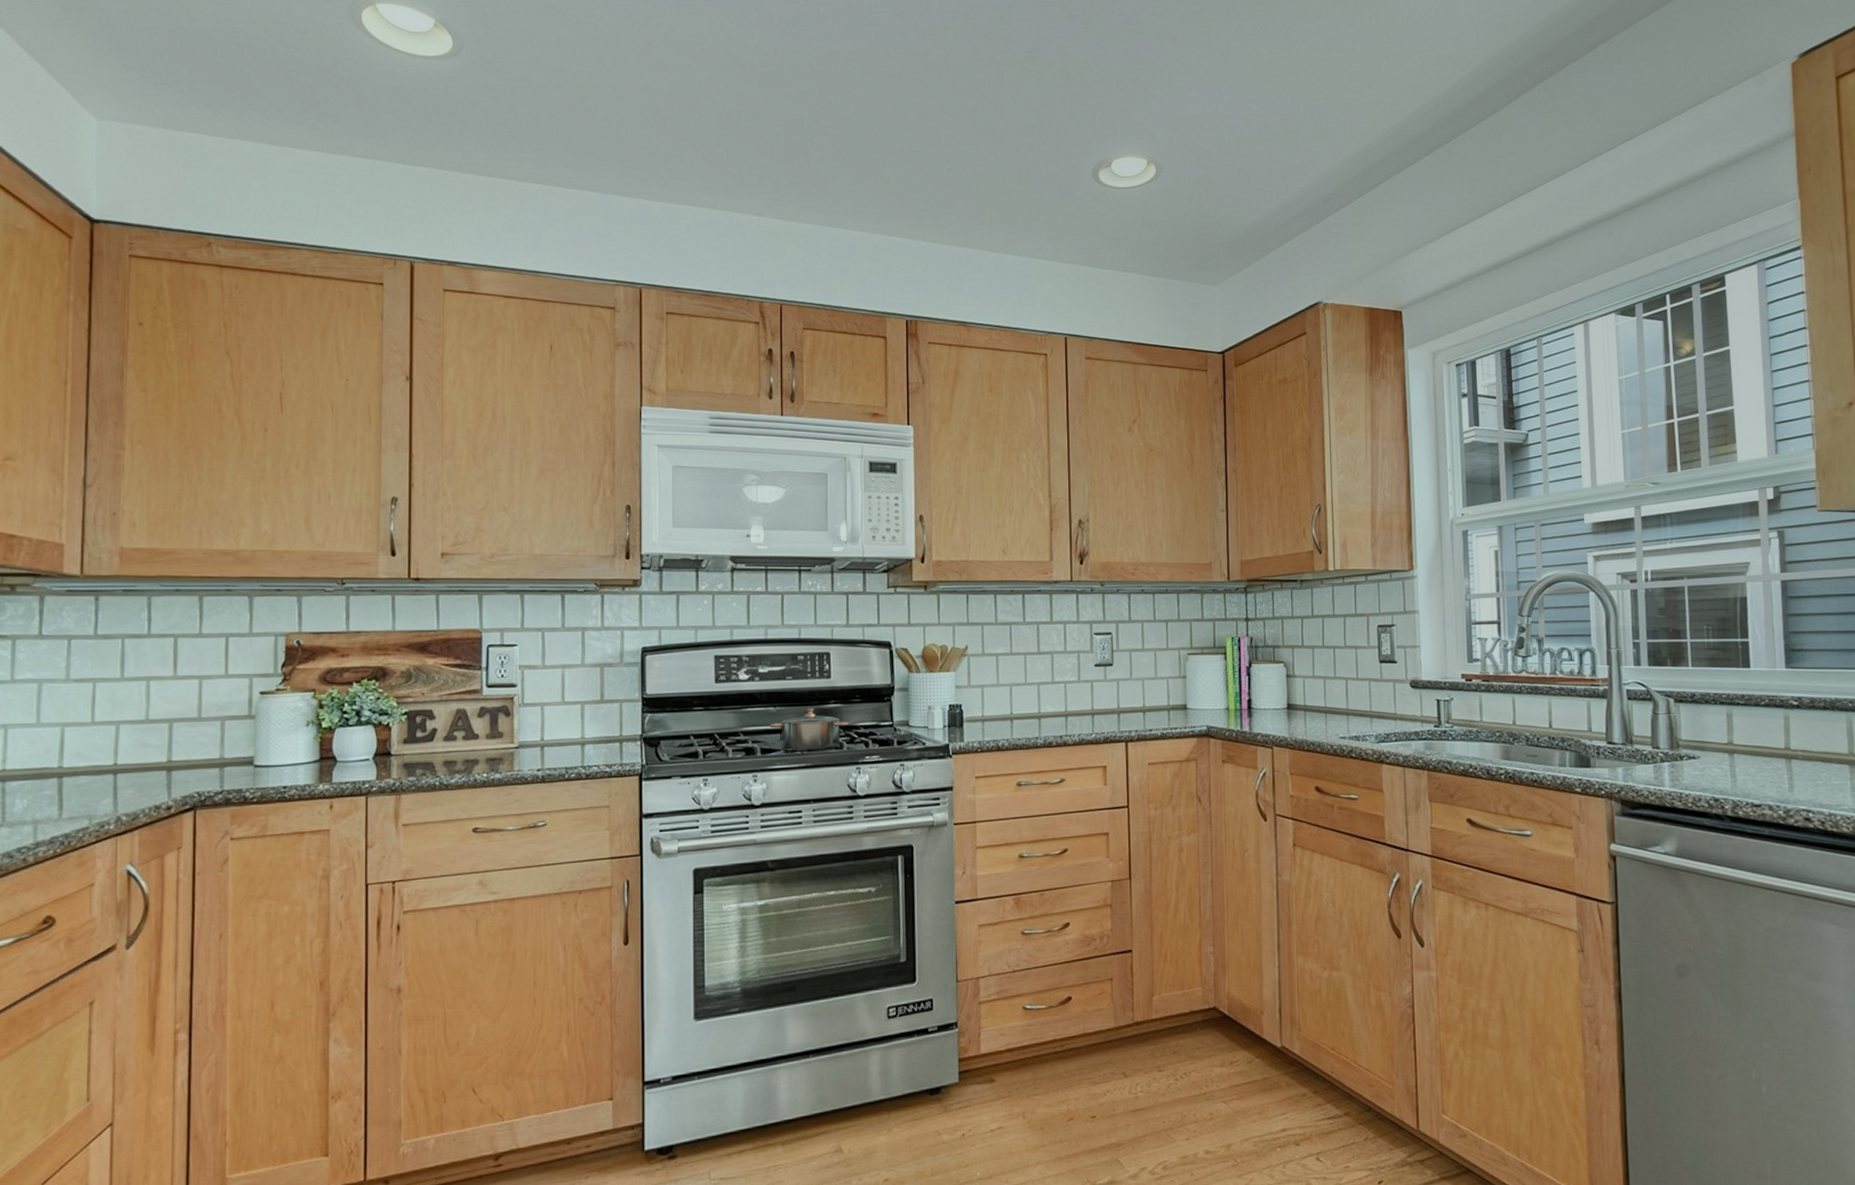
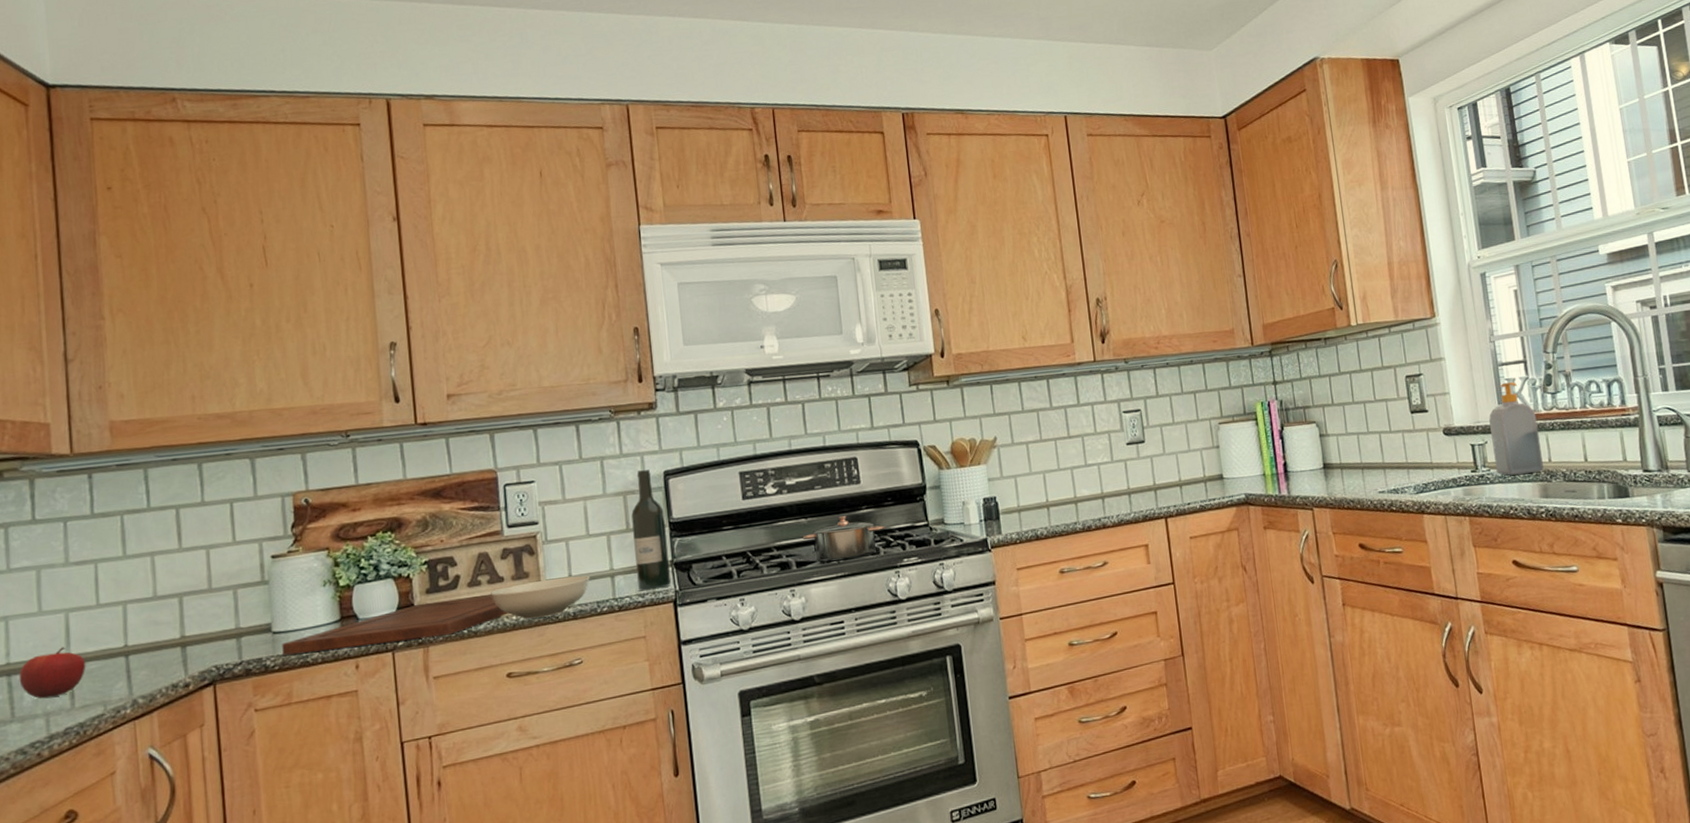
fruit: none [12,759,76,807] -> present [19,647,86,699]
cutting board: none [262,750,480,789] -> present [282,595,509,655]
bowl: none [465,740,561,778] -> present [491,575,590,619]
wine bottle: none [605,645,639,762] -> present [630,470,671,591]
soap bottle: none [1457,641,1507,734] -> present [1489,381,1544,476]

